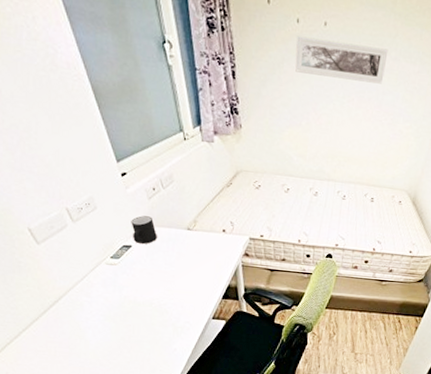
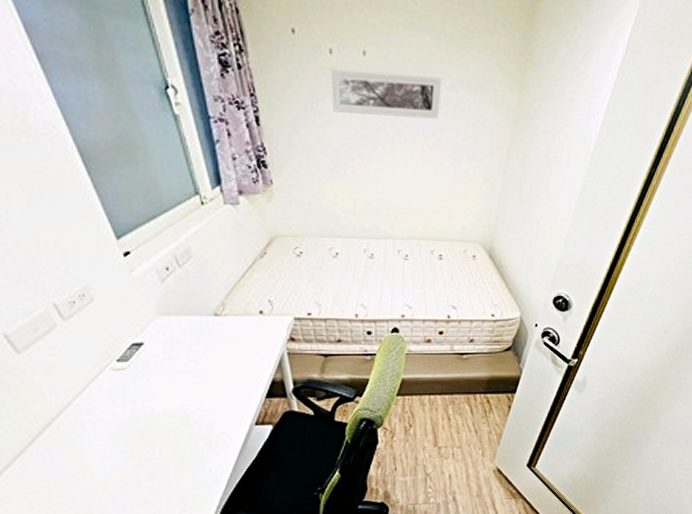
mug: present [131,215,157,244] -> none [140,303,176,339]

